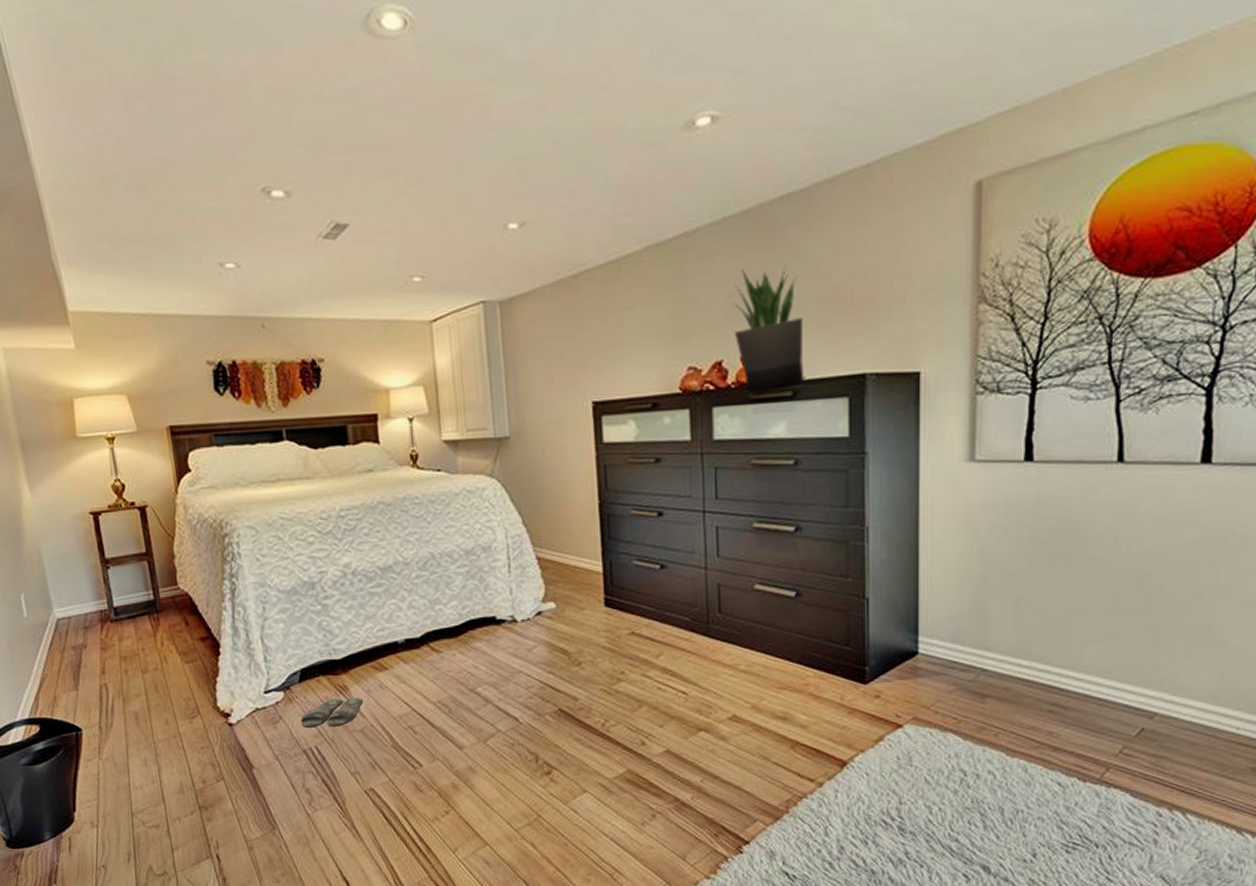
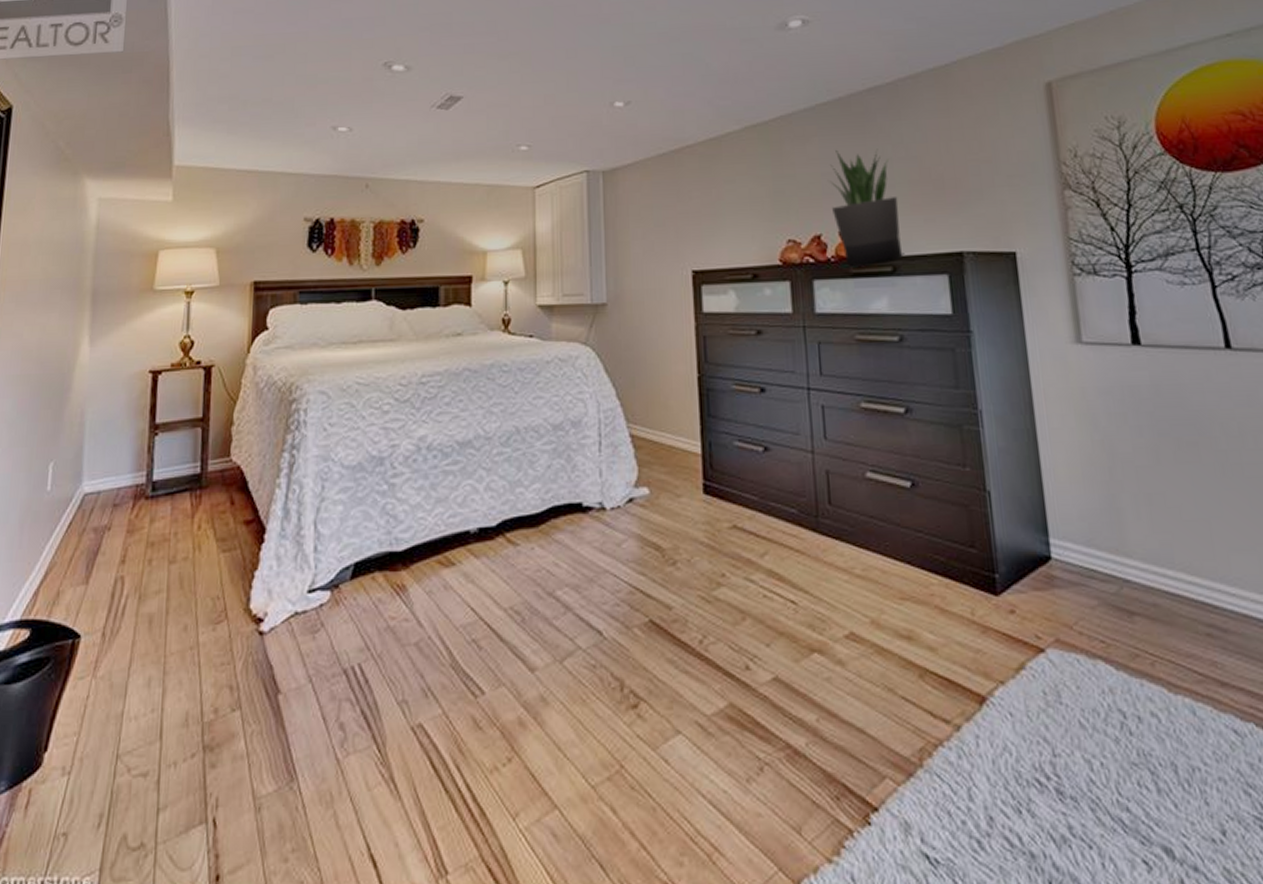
slippers: present [300,697,362,728] -> none [346,600,421,639]

